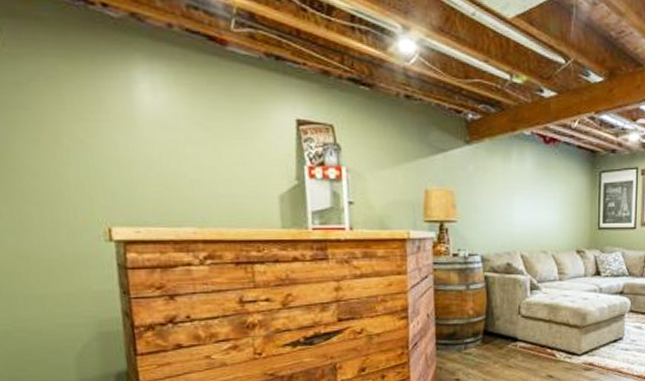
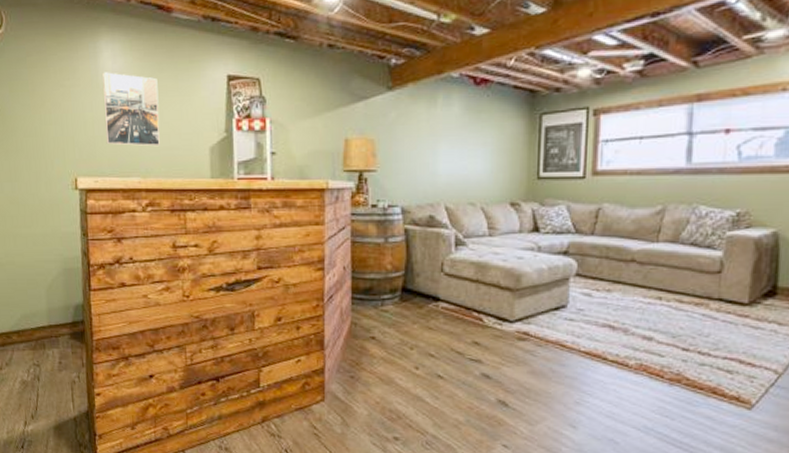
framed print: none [139,107,219,194] -> present [102,72,160,147]

